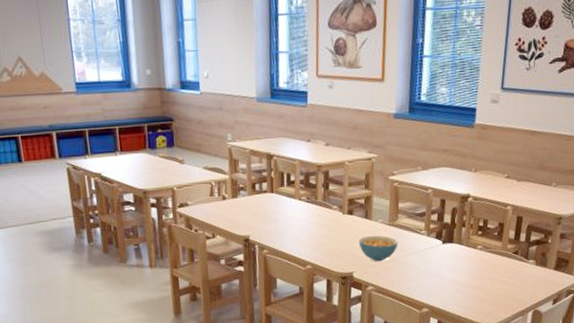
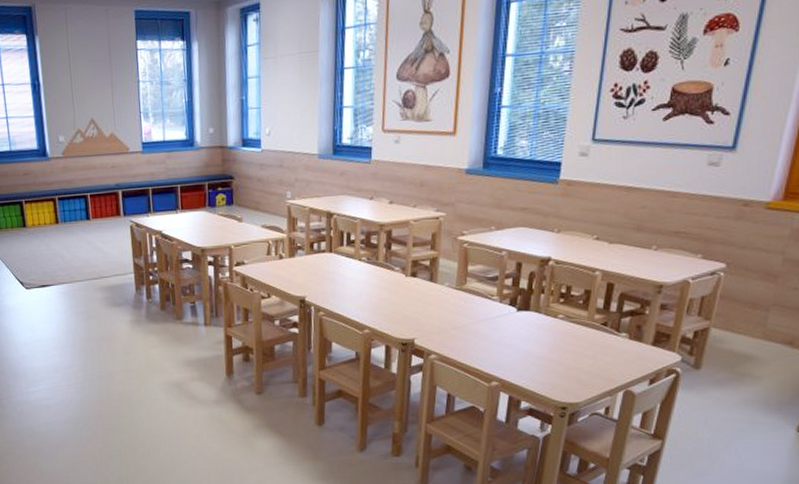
cereal bowl: present [358,235,398,262] -> none [421,300,466,329]

